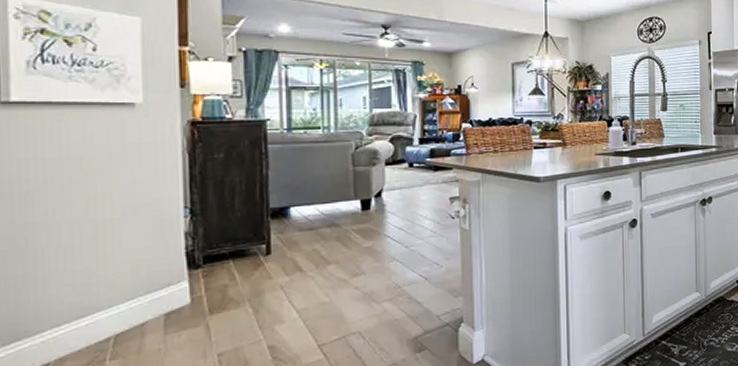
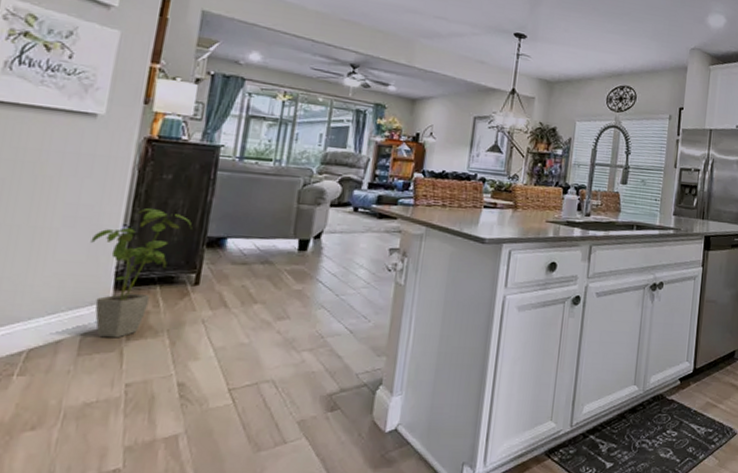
house plant: none [155,187,254,315] -> present [90,207,193,338]

